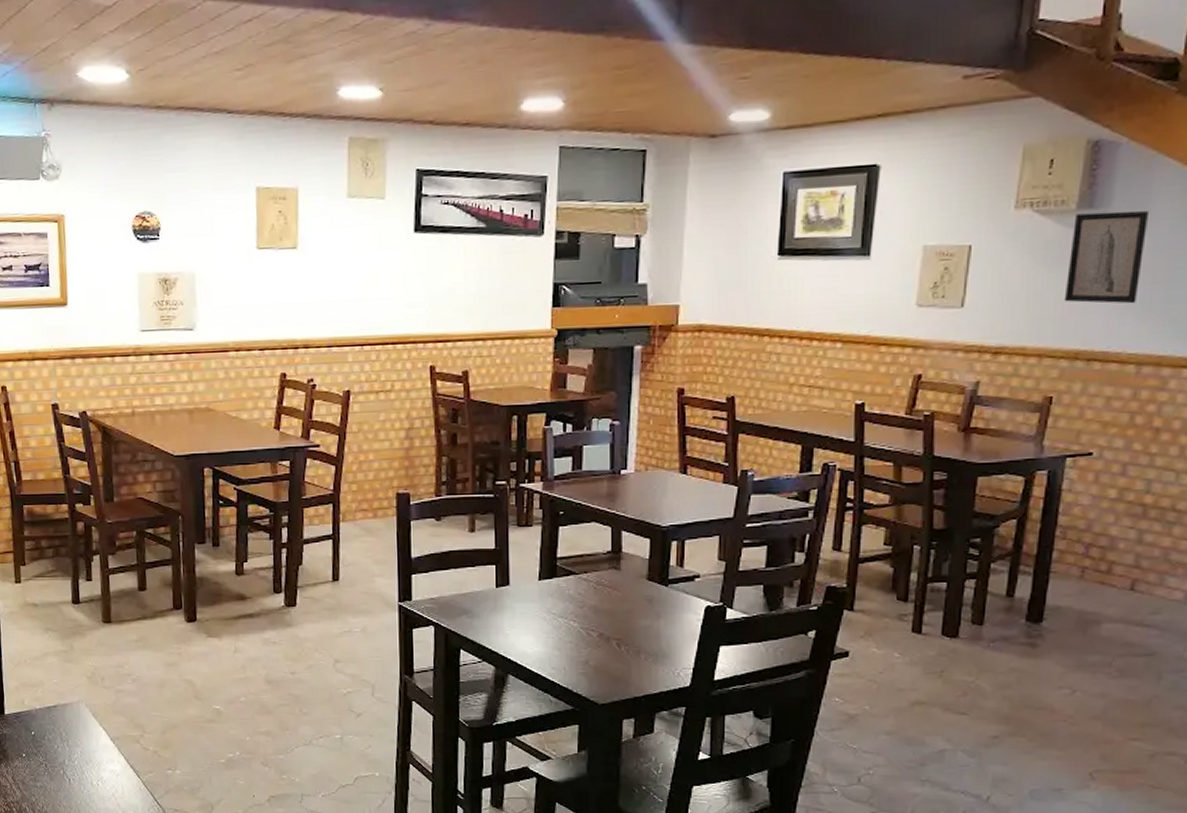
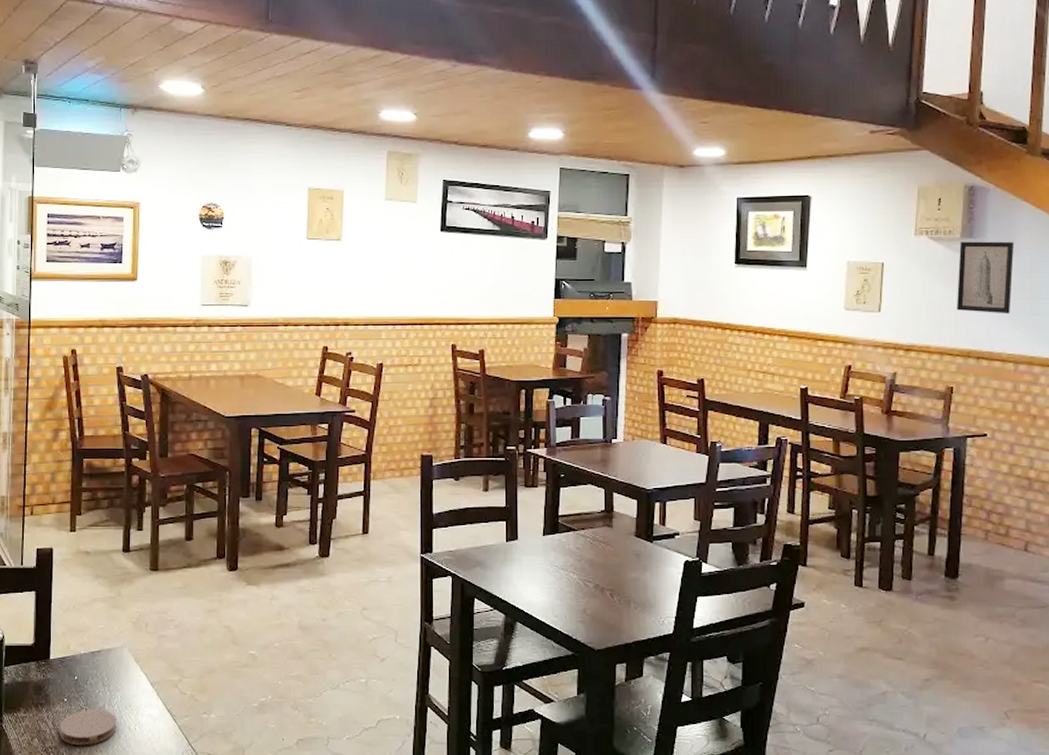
coaster: none [20,764,79,801] -> present [59,709,117,746]

